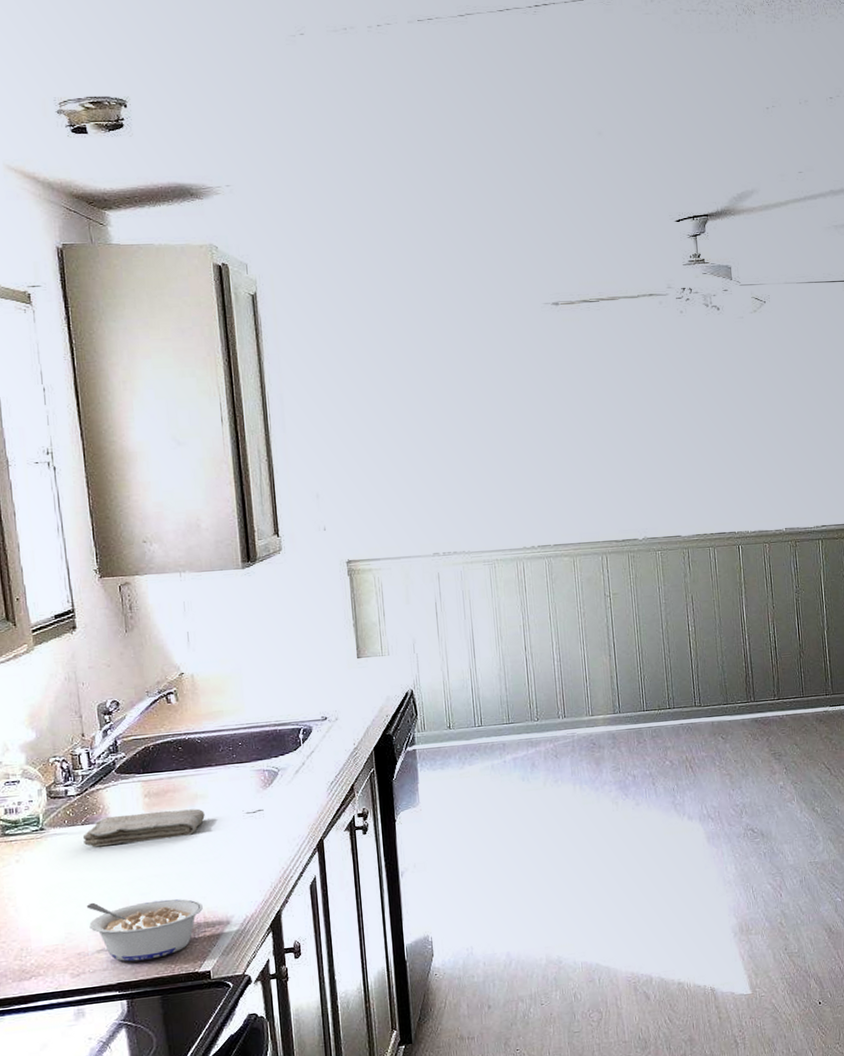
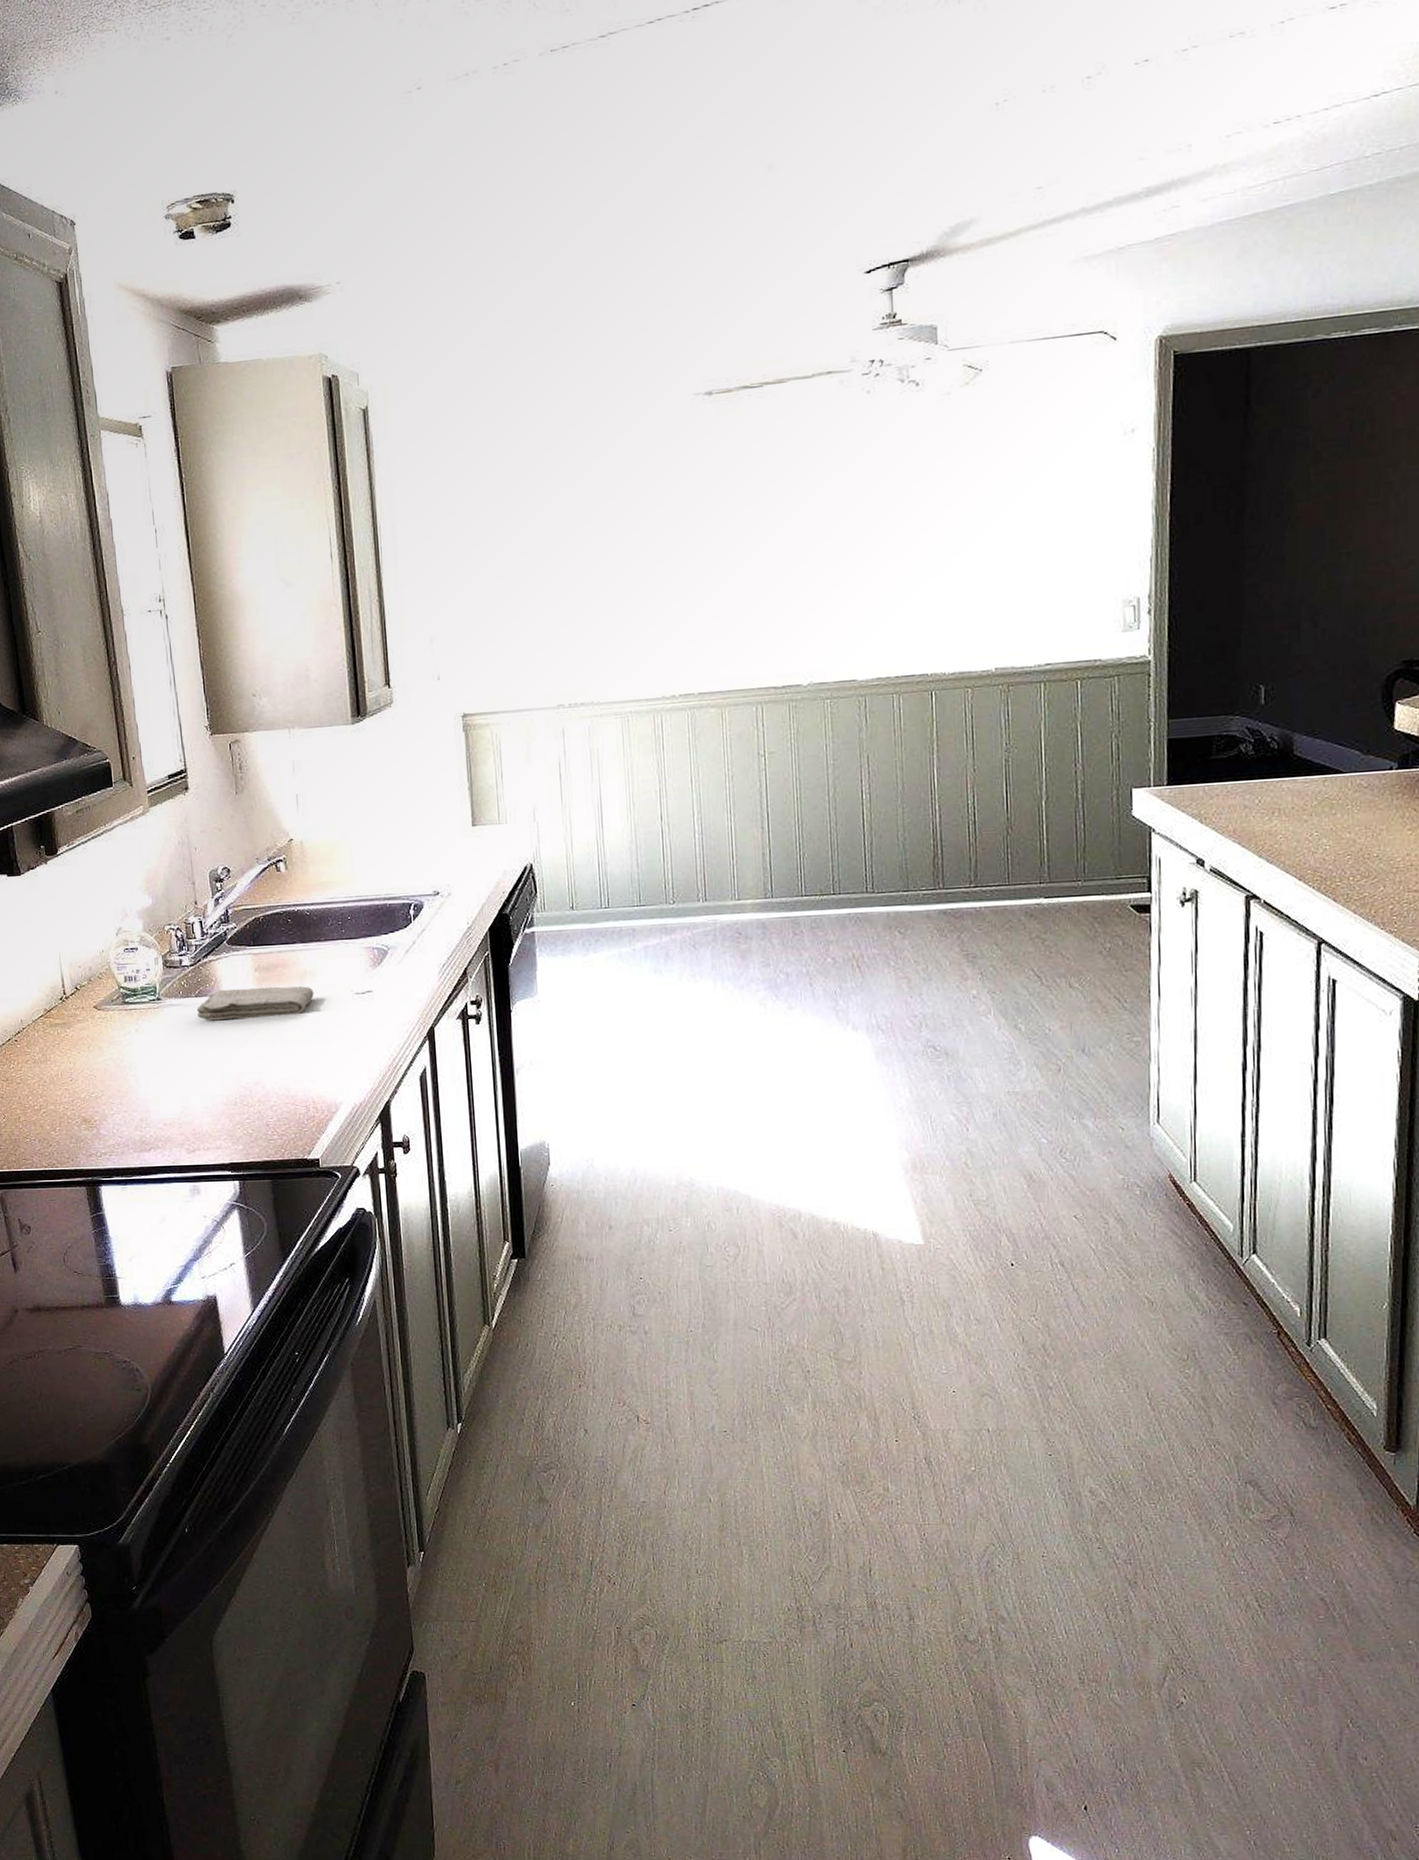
legume: present [86,899,203,962] -> none [200,1078,312,1142]

